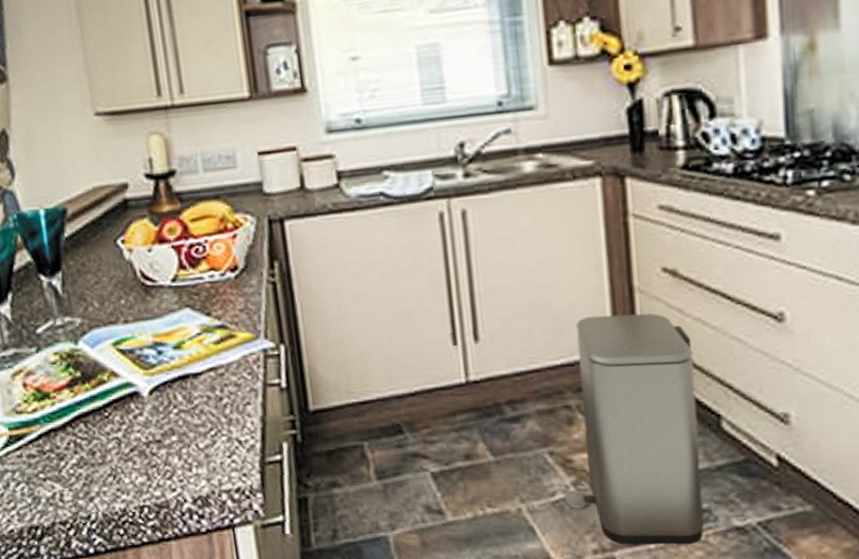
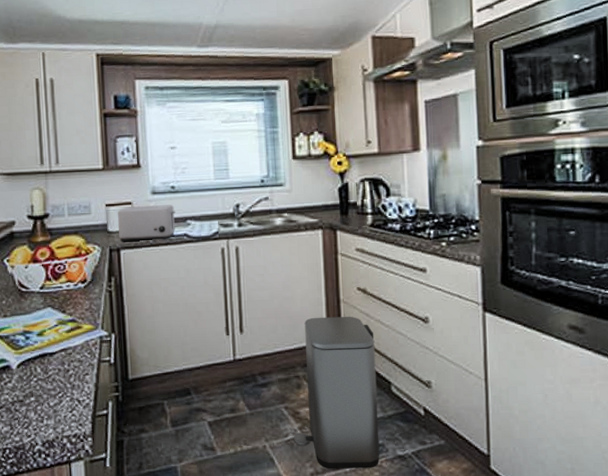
toaster: none [276,148,366,209] -> present [118,205,175,242]

